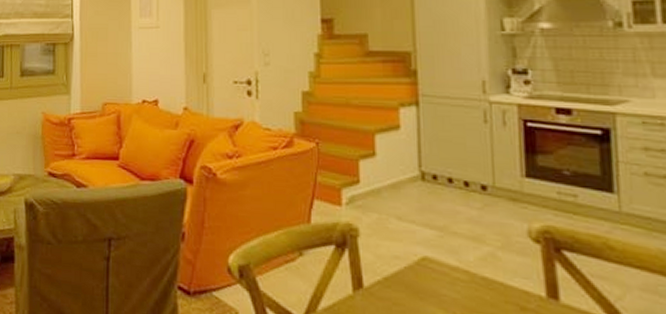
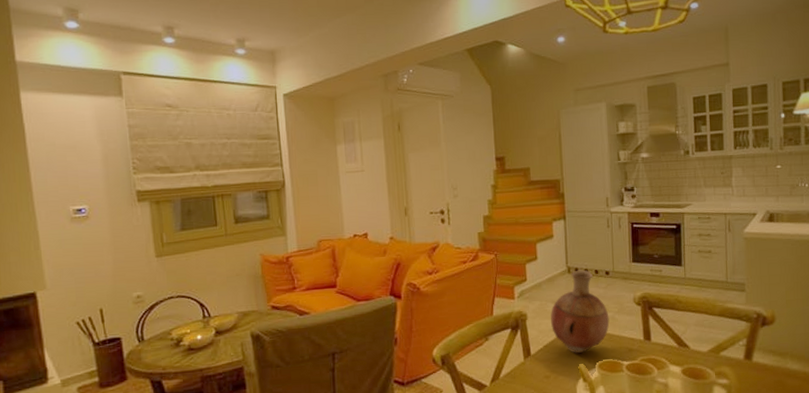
vase: none [393,178,488,299] -> present [550,269,610,353]

